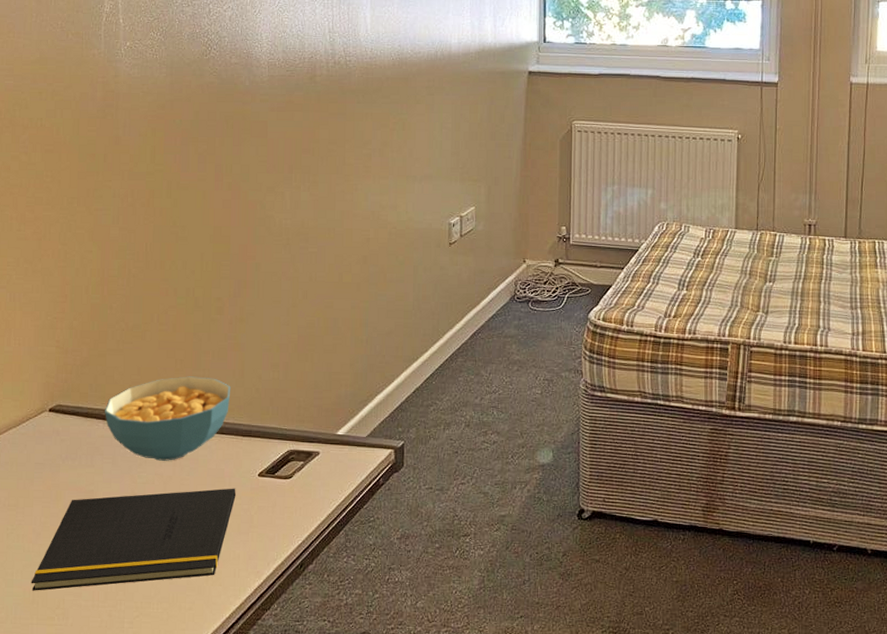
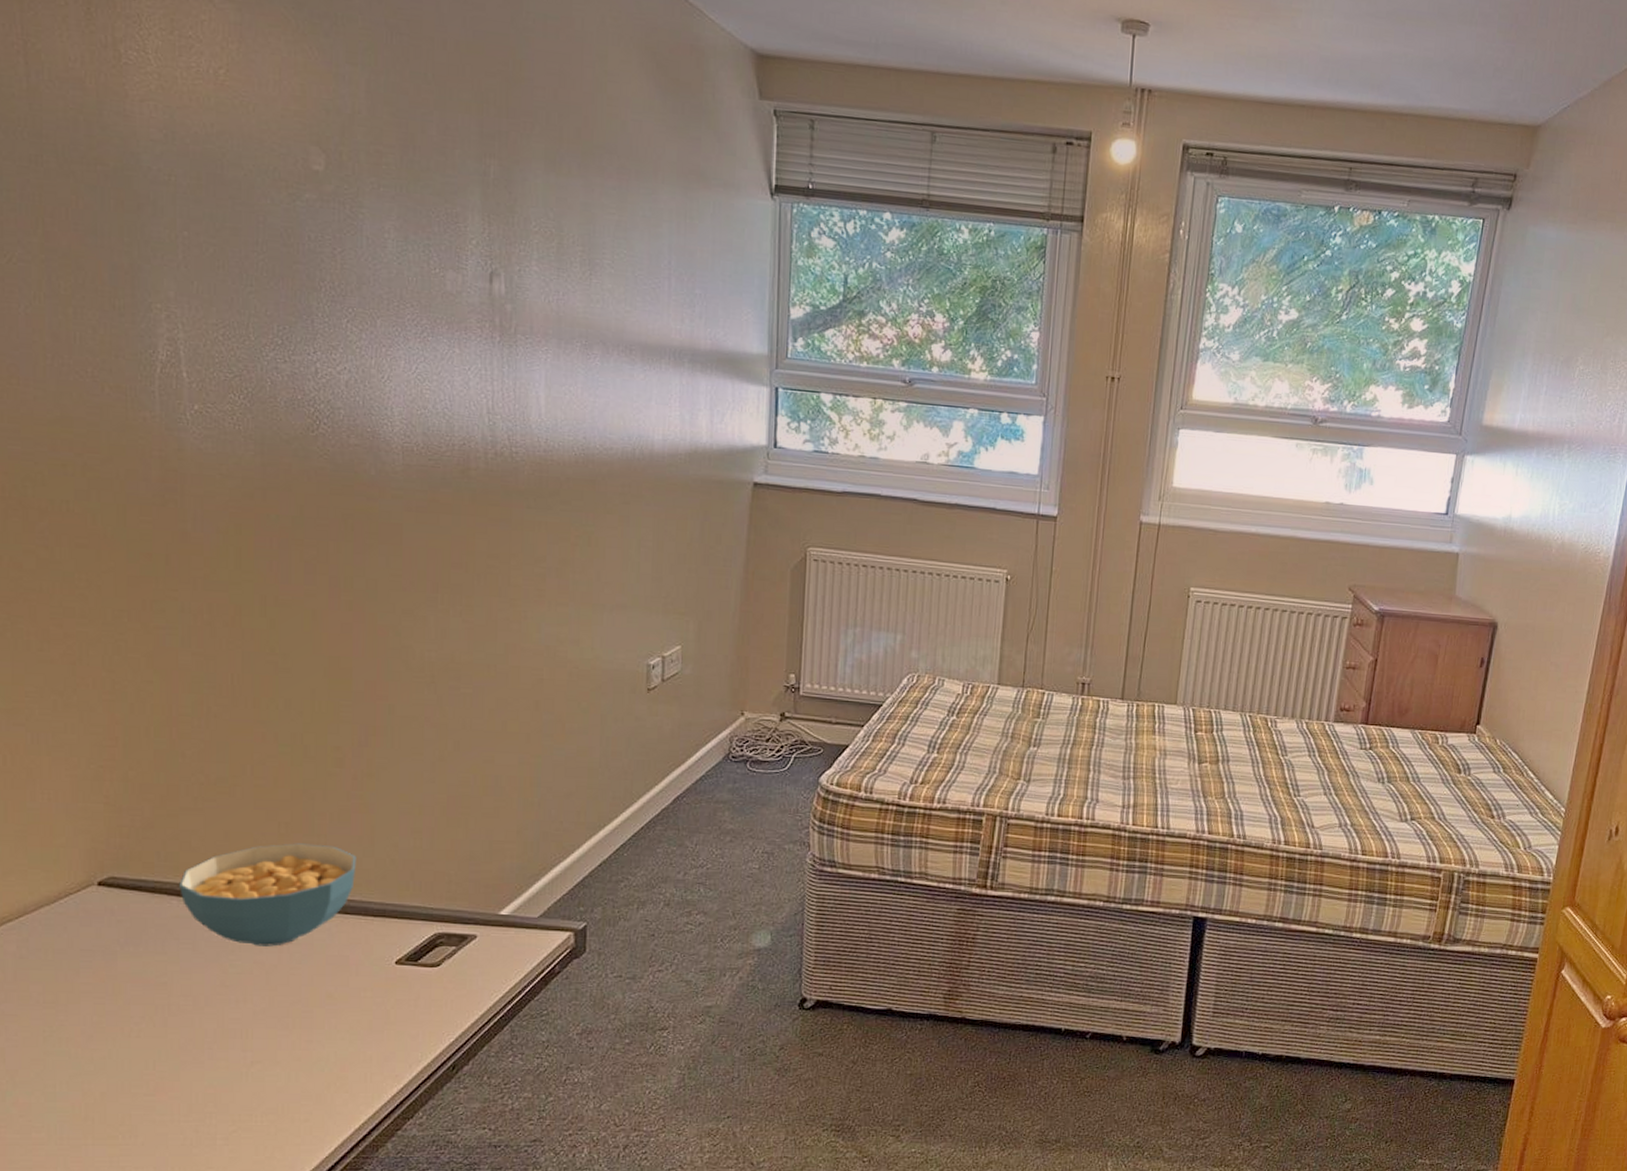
notepad: present [31,488,236,591] -> none [81,978,366,1105]

